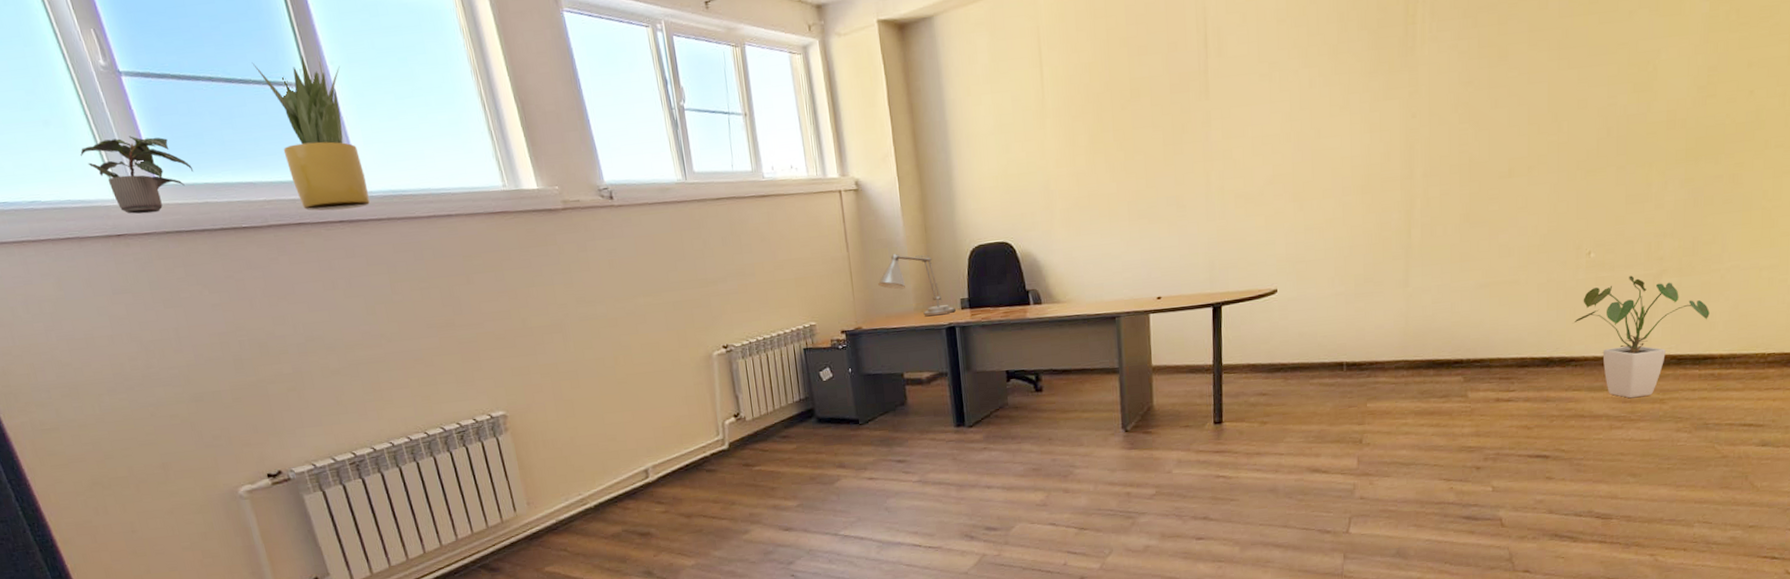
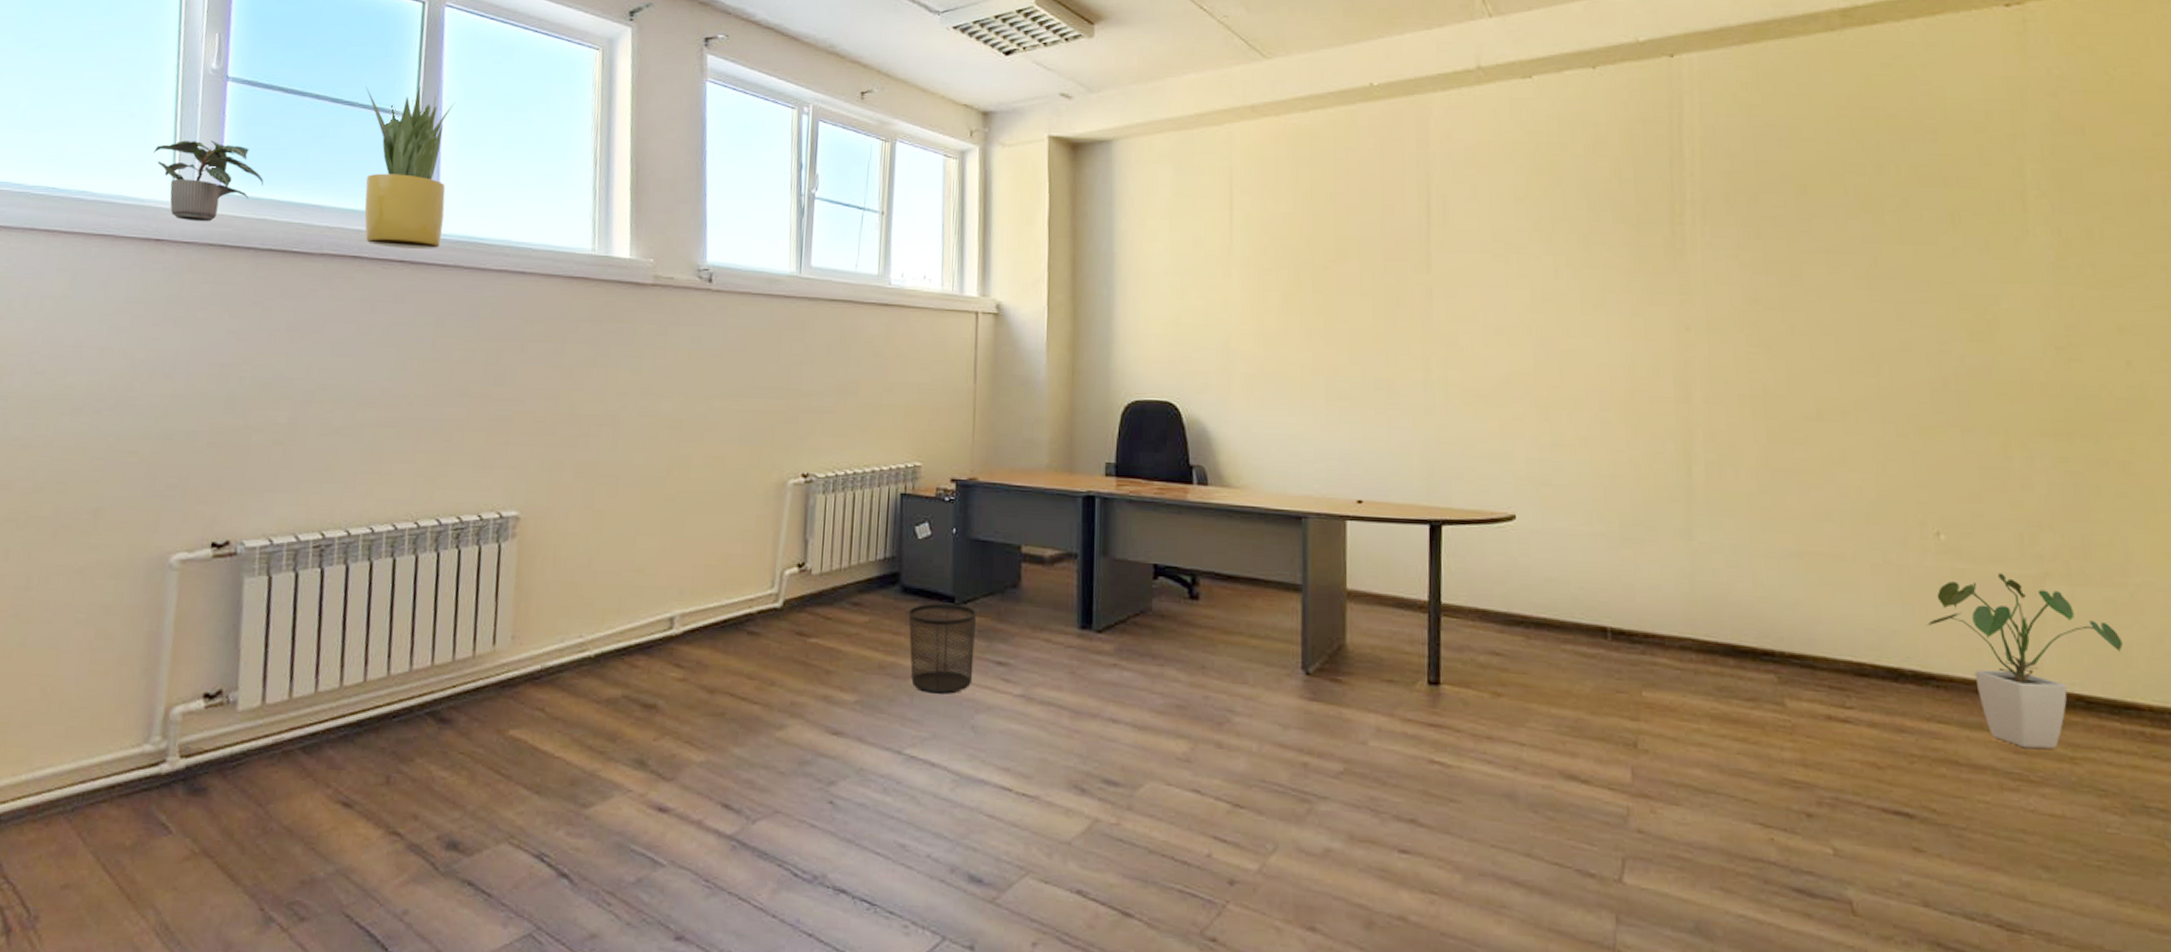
waste bin: none [825,424,881,491] -> present [908,602,976,694]
desk lamp: present [878,253,957,317] -> none [1006,394,1099,480]

